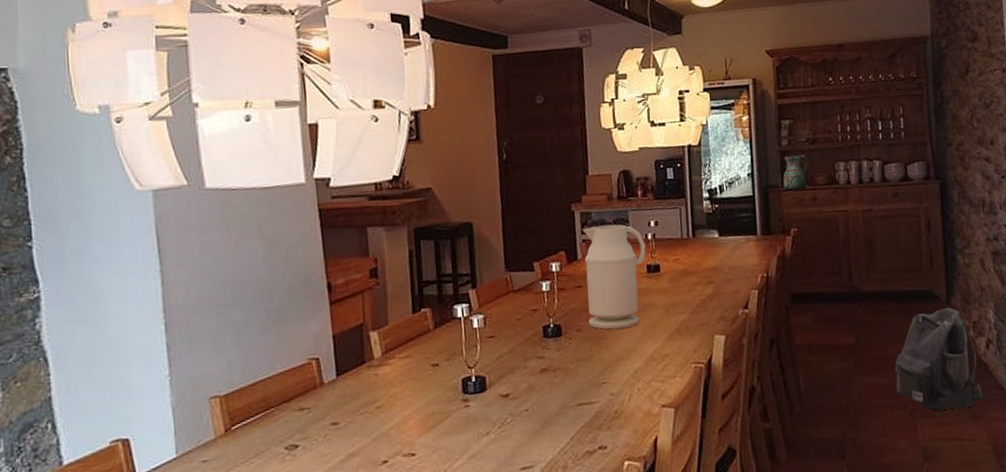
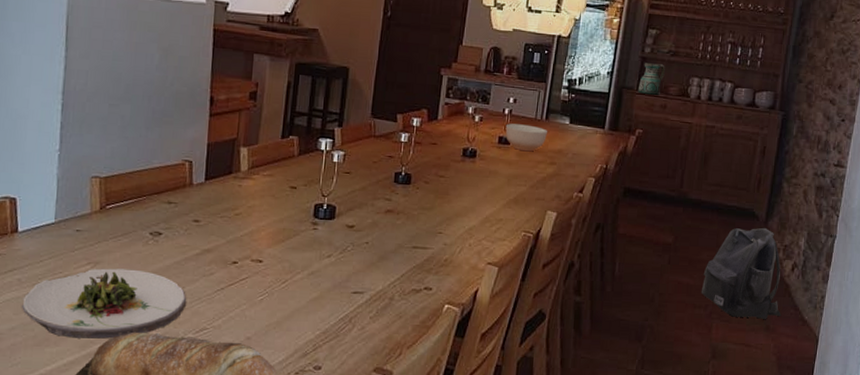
water jug: present [582,224,646,330] -> none [437,92,501,188]
bowl: none [651,246,698,276] -> present [505,123,548,152]

